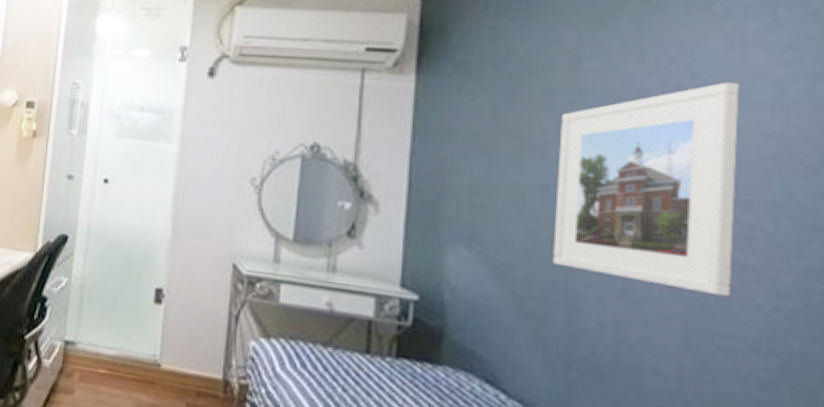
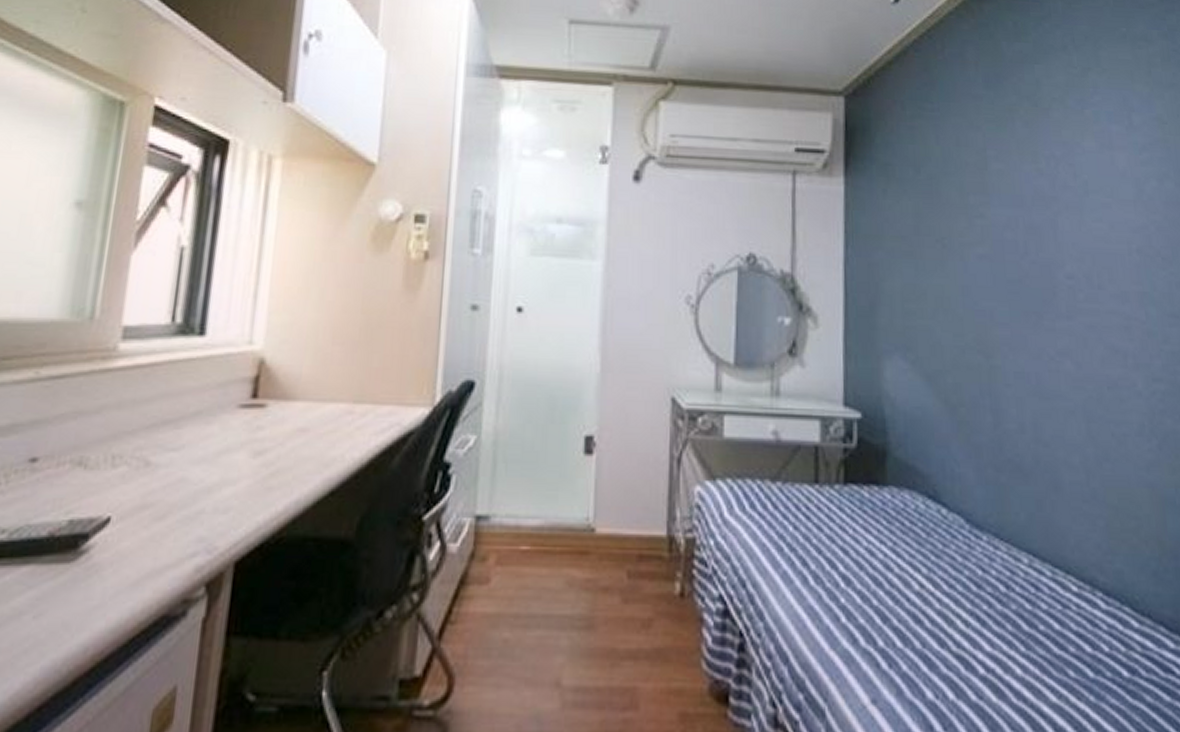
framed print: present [553,82,740,297] -> none [974,181,1119,385]

